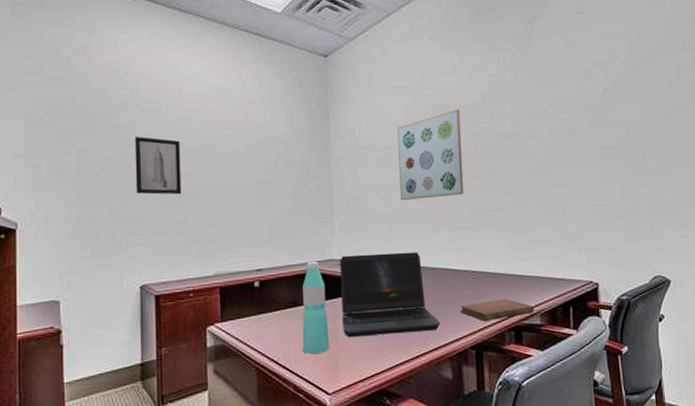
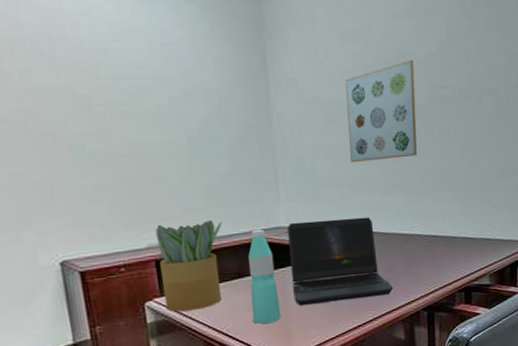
wall art: present [134,137,182,195] -> none [25,85,97,157]
potted plant: none [222,251,281,338] -> present [154,220,222,312]
notebook: present [460,298,535,321] -> none [412,261,485,284]

